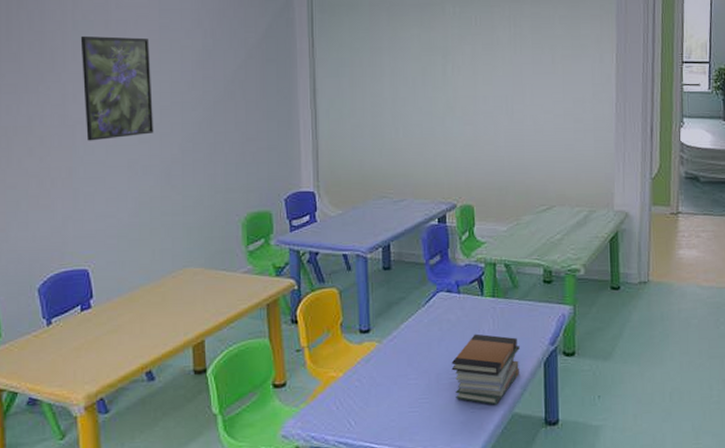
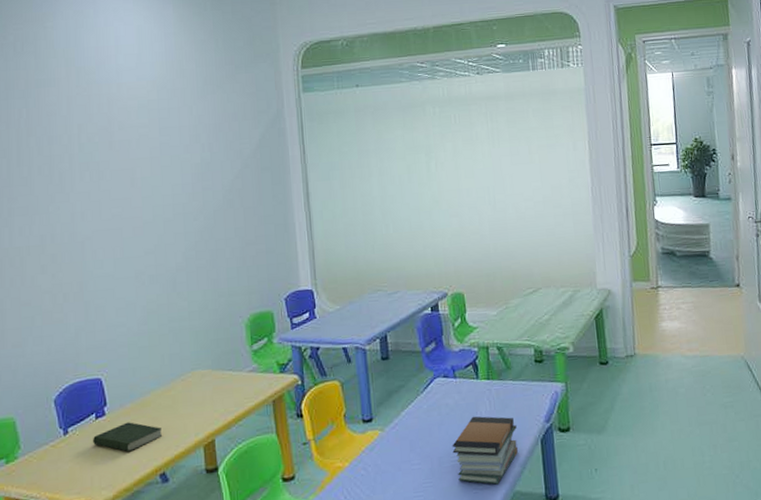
book: none [77,316,151,347] -> present [93,422,163,452]
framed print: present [80,35,154,141] -> none [86,155,159,256]

